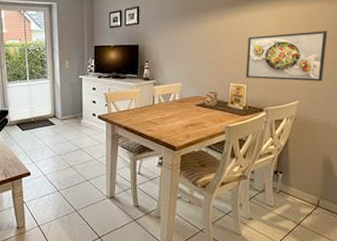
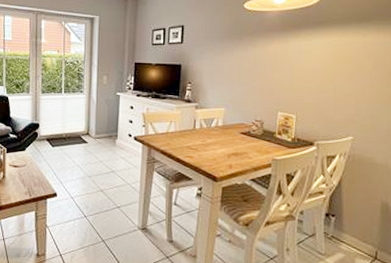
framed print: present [245,30,327,81] -> none [295,63,383,117]

